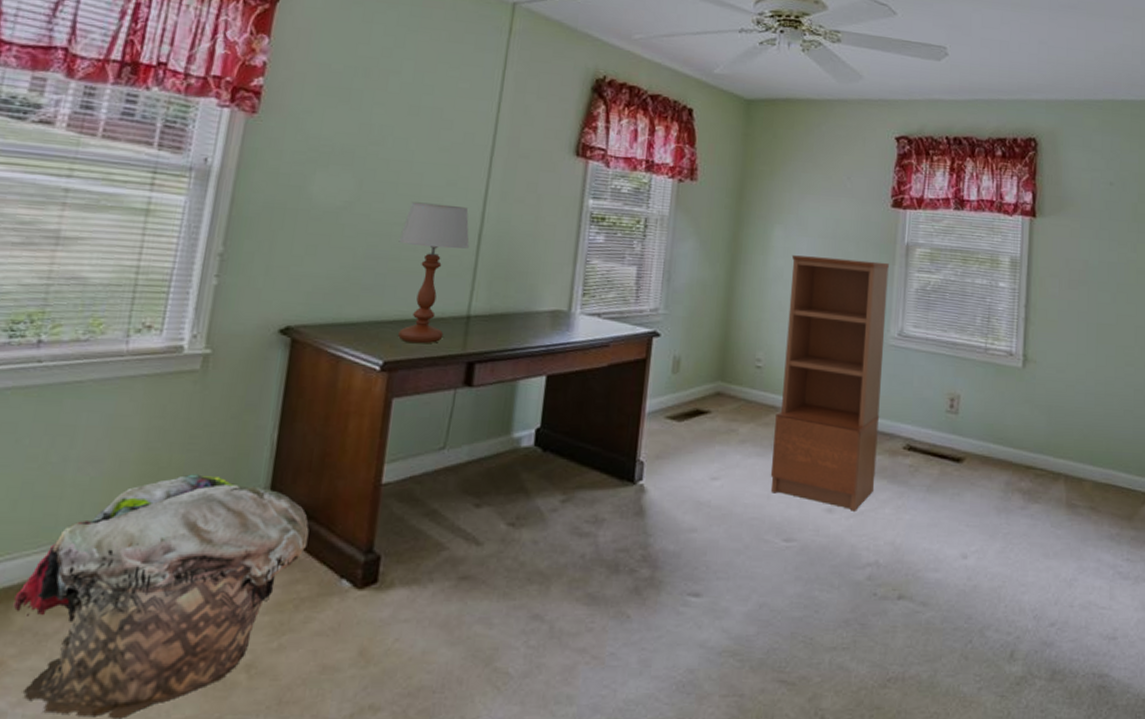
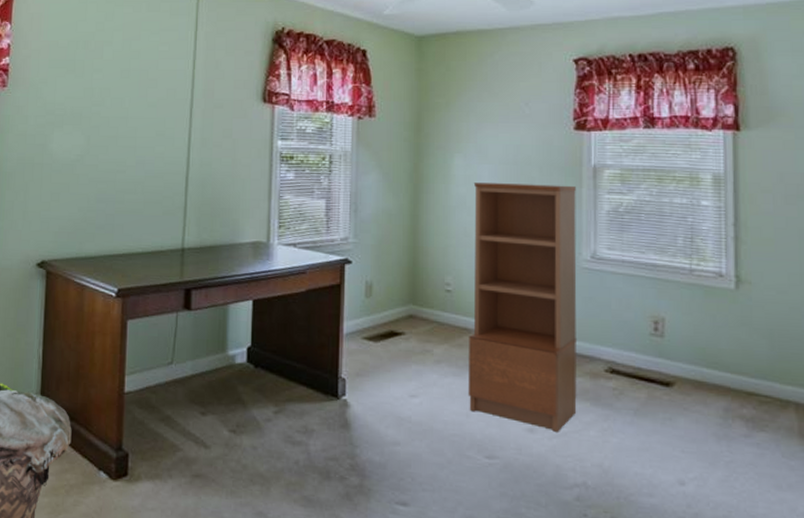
table lamp: present [398,202,470,344] -> none [122,152,179,274]

